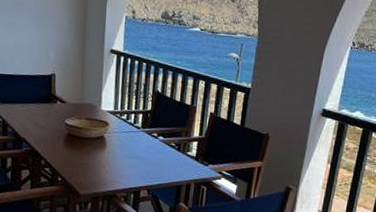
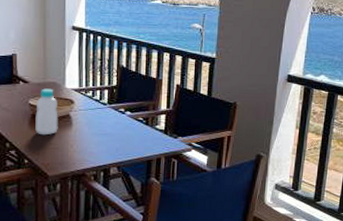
bottle: none [70,109,93,155] -> present [35,88,58,136]

